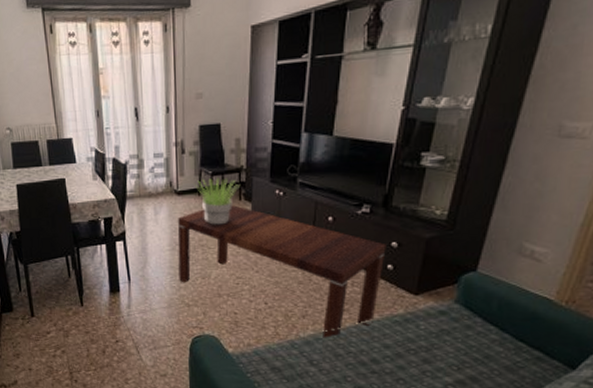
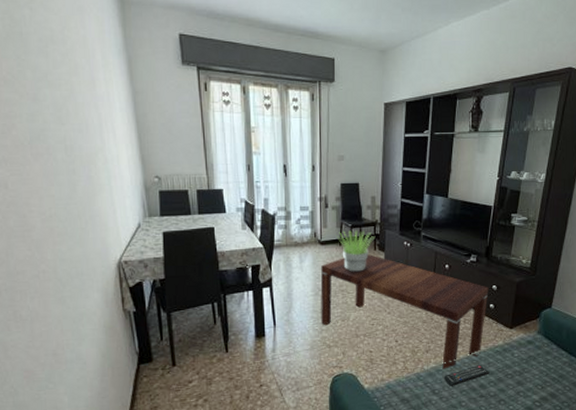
remote control: none [324,335,385,358] -> present [443,364,490,386]

